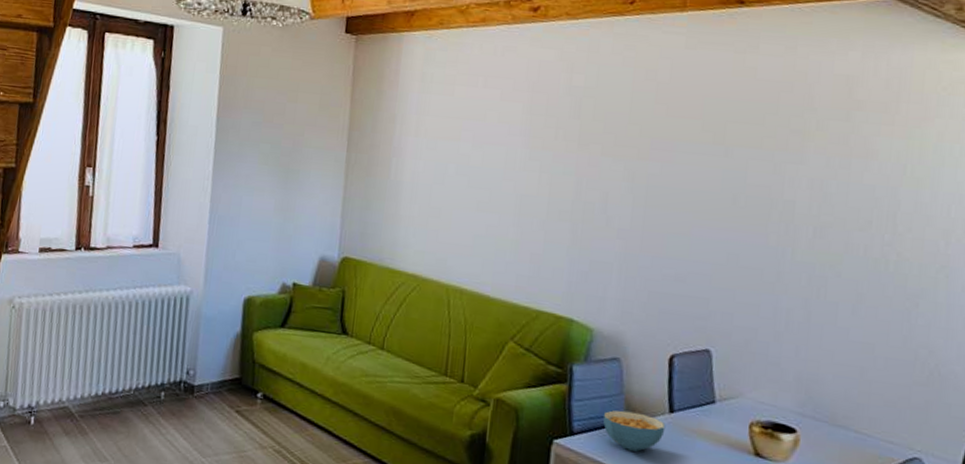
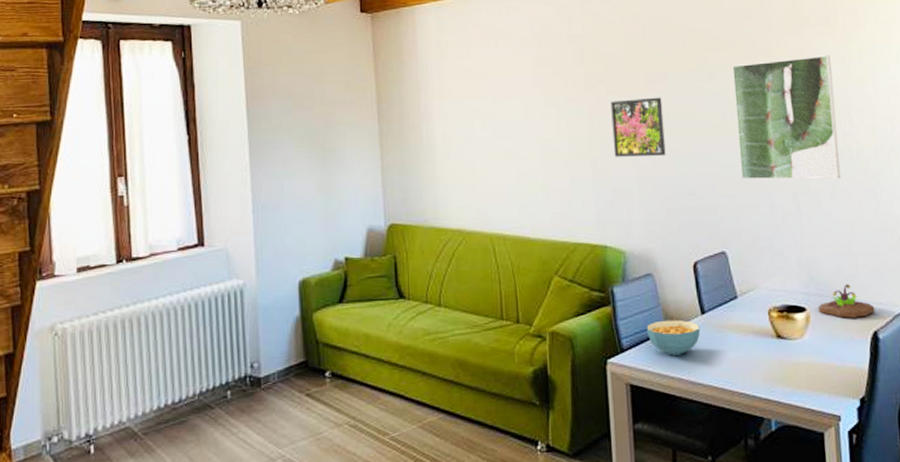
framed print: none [598,164,665,234] -> present [611,97,666,157]
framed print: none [744,143,883,293] -> present [731,55,840,180]
succulent planter: none [812,413,883,454] -> present [819,284,875,318]

